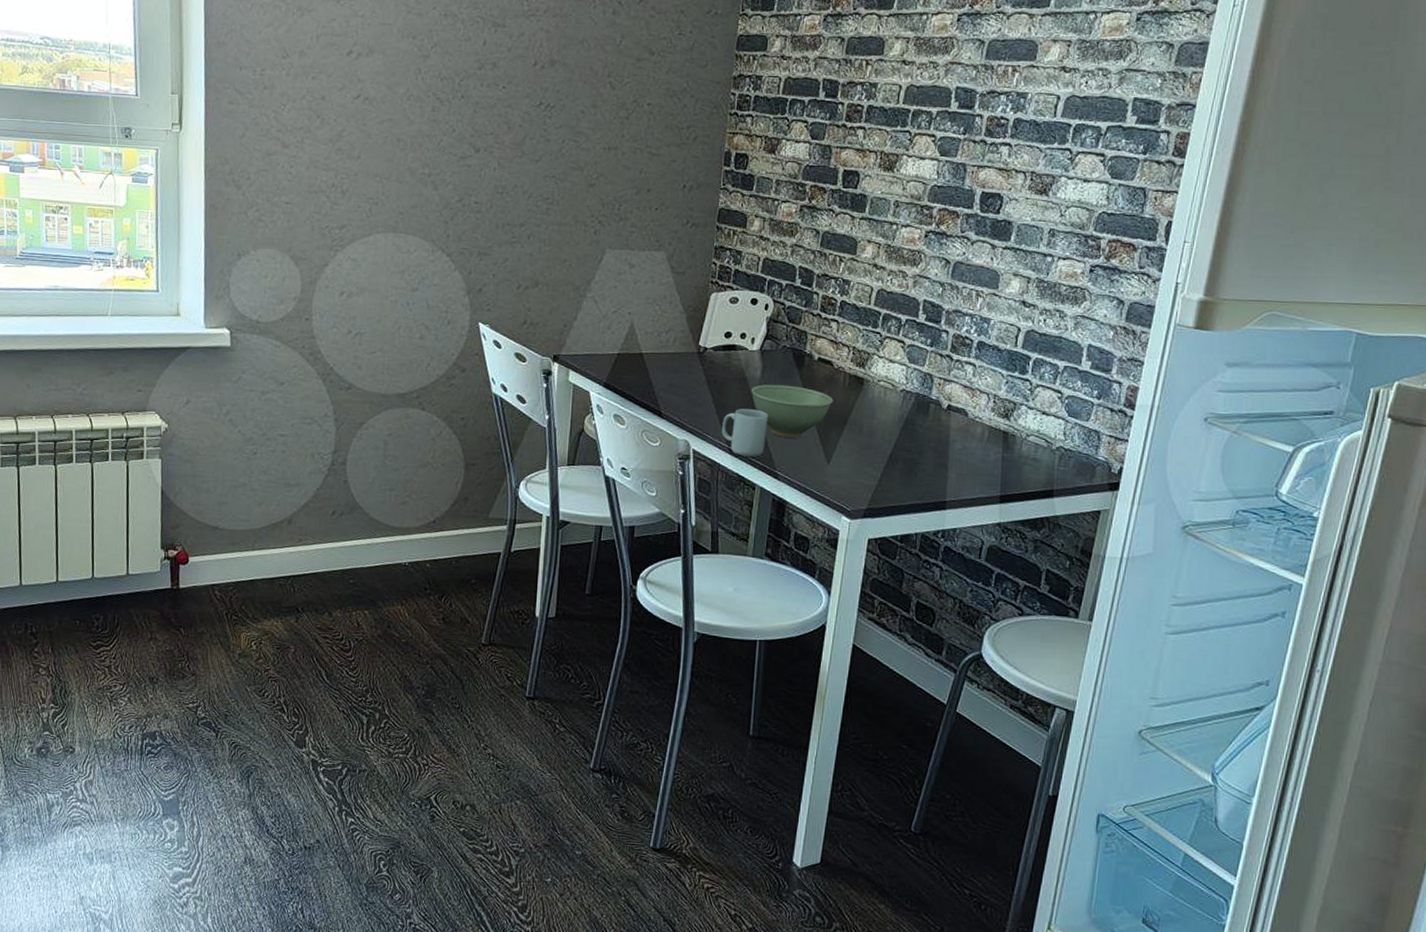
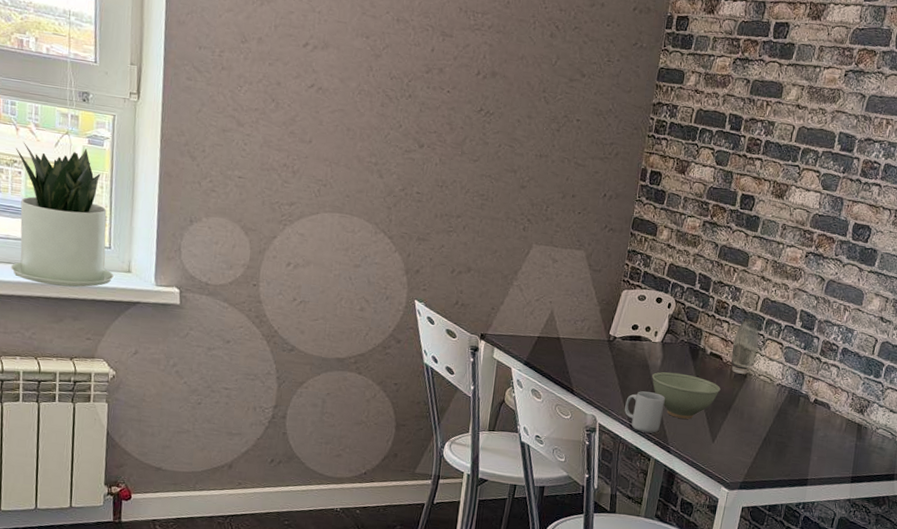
planter: none [60,186,163,336] -> present [10,142,114,287]
vase: none [843,315,875,381] -> present [731,318,759,375]

